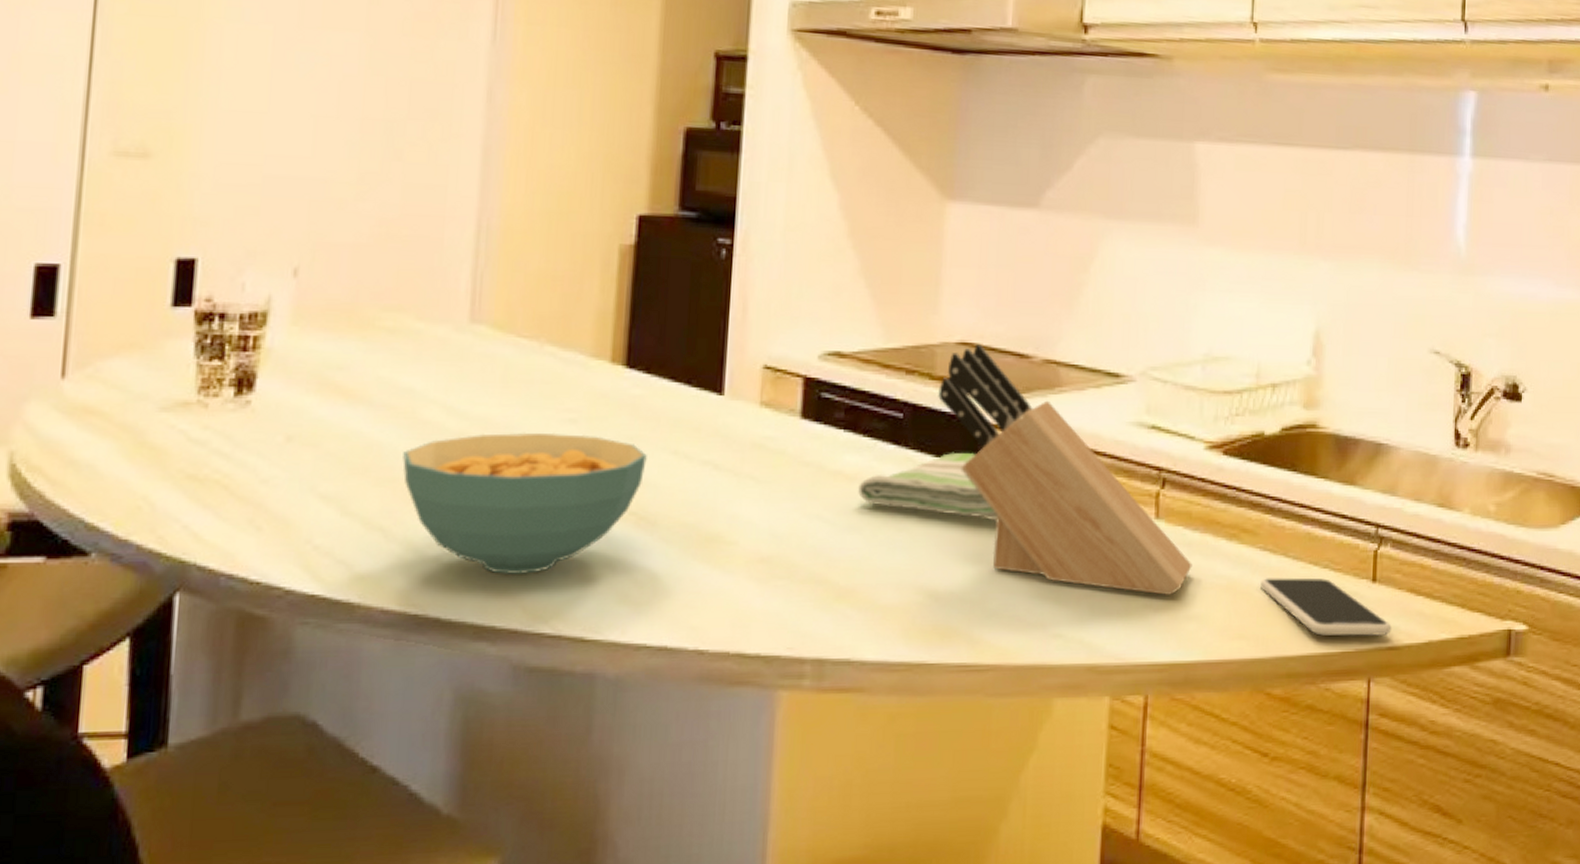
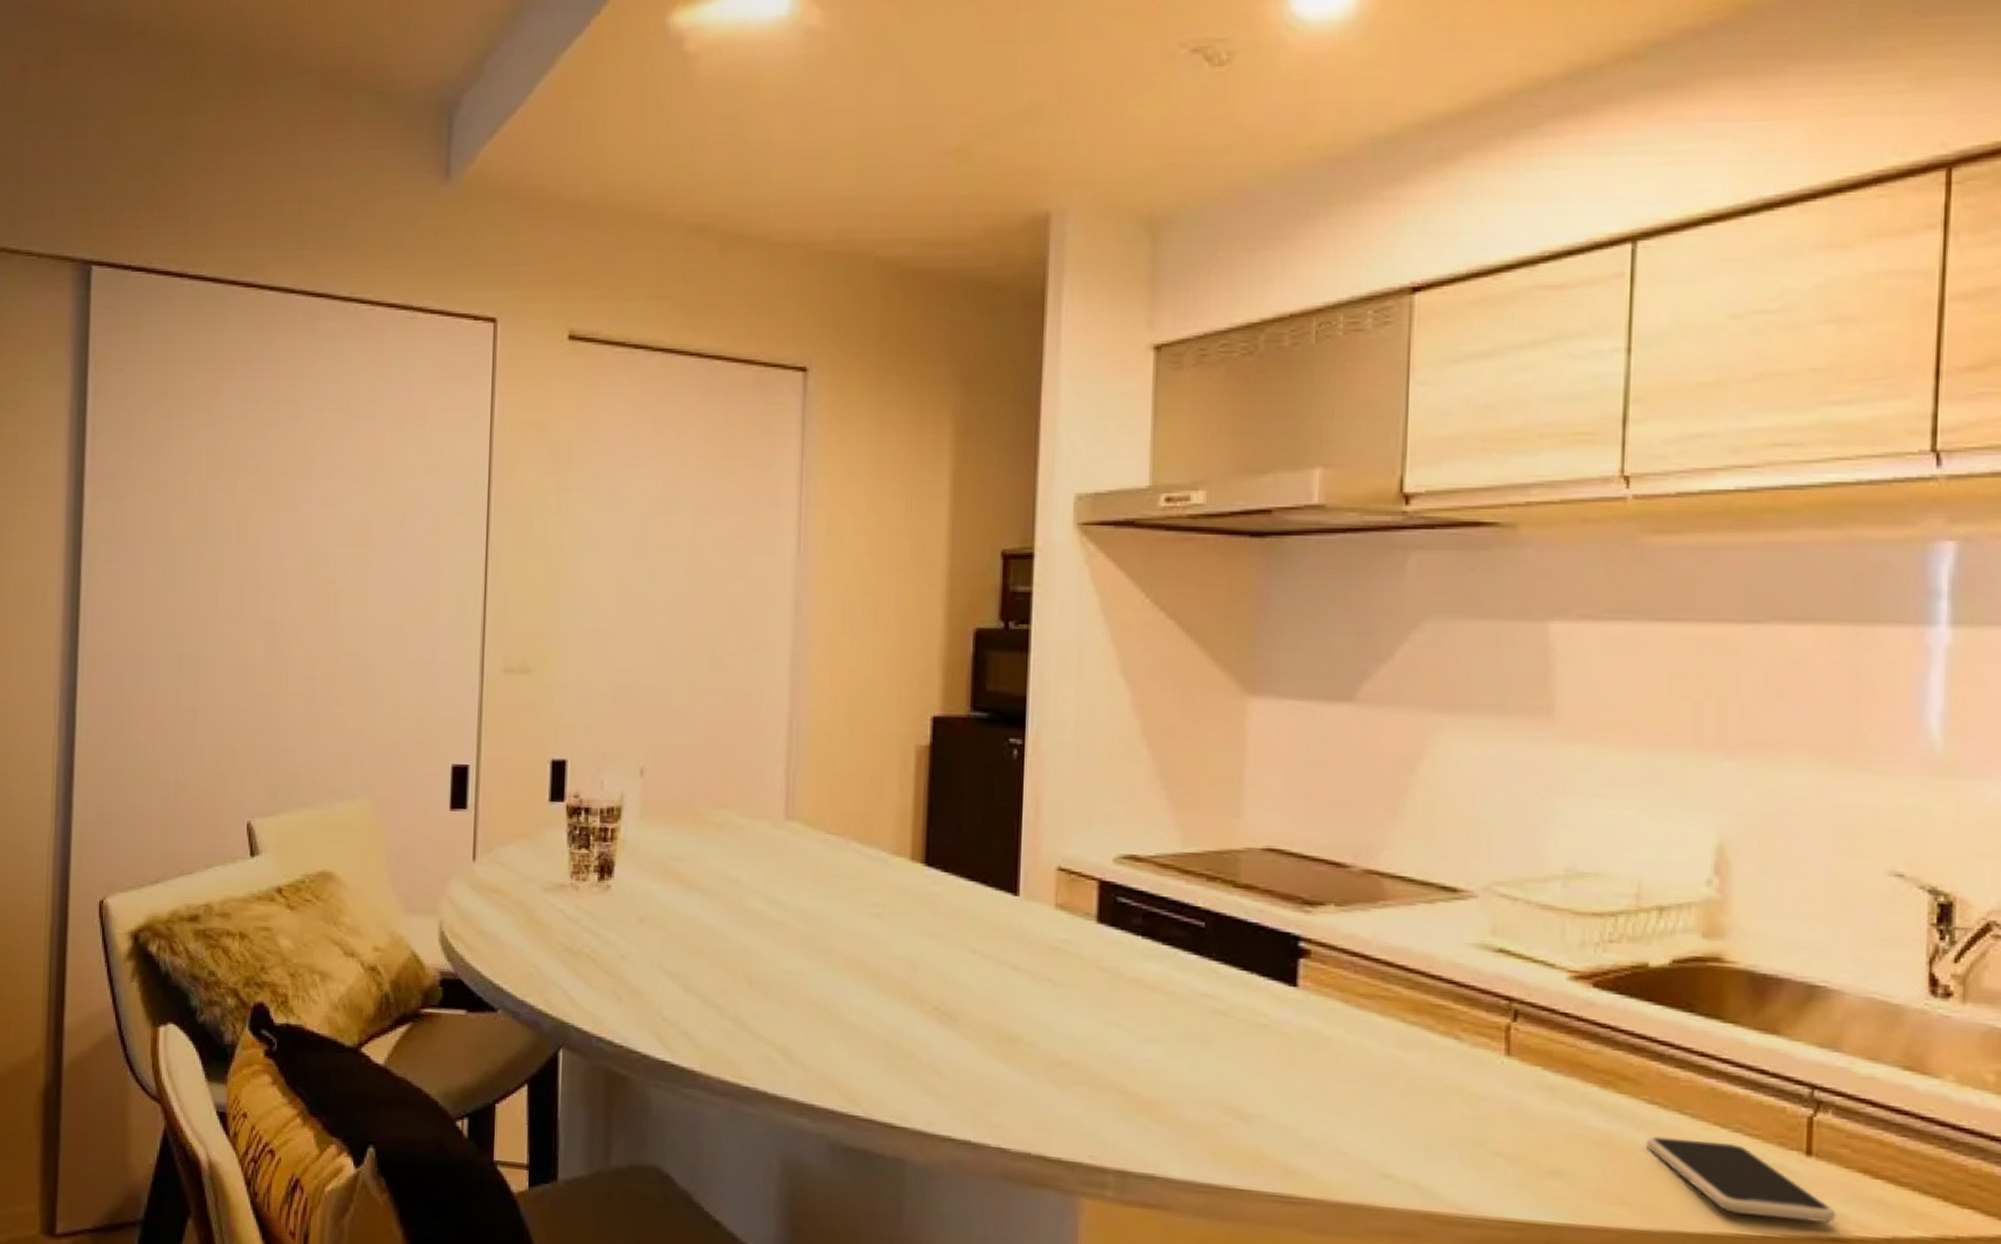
cereal bowl: present [402,432,647,574] -> none [732,923,947,1059]
dish towel: present [858,452,997,521] -> none [1159,965,1313,1043]
knife block: present [938,343,1193,595] -> none [1243,849,1555,1144]

